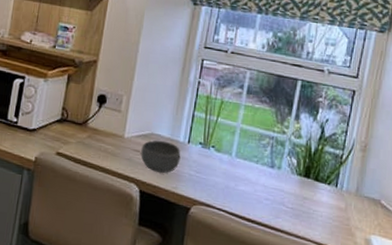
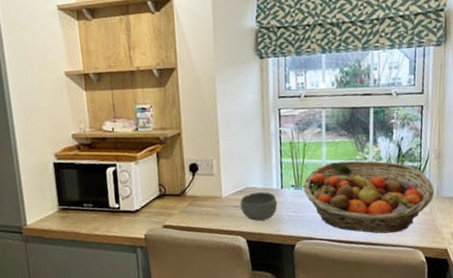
fruit basket: none [211,128,354,223] -> present [303,160,435,234]

